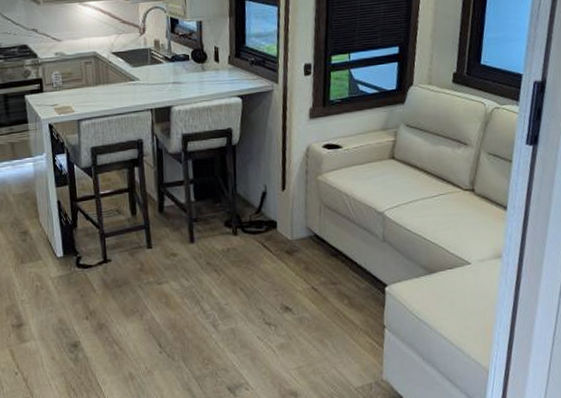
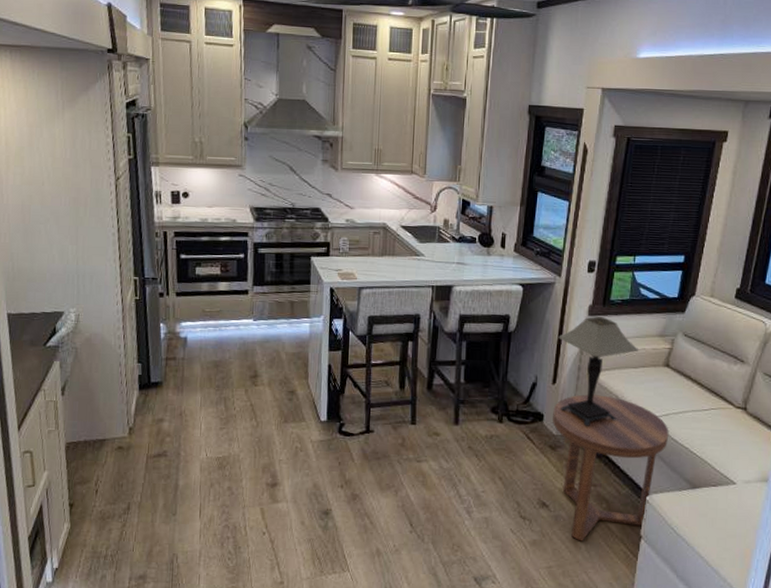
table lamp: none [283,117,363,229] -> present [558,316,638,427]
side table: none [285,195,402,339] -> present [553,394,669,542]

